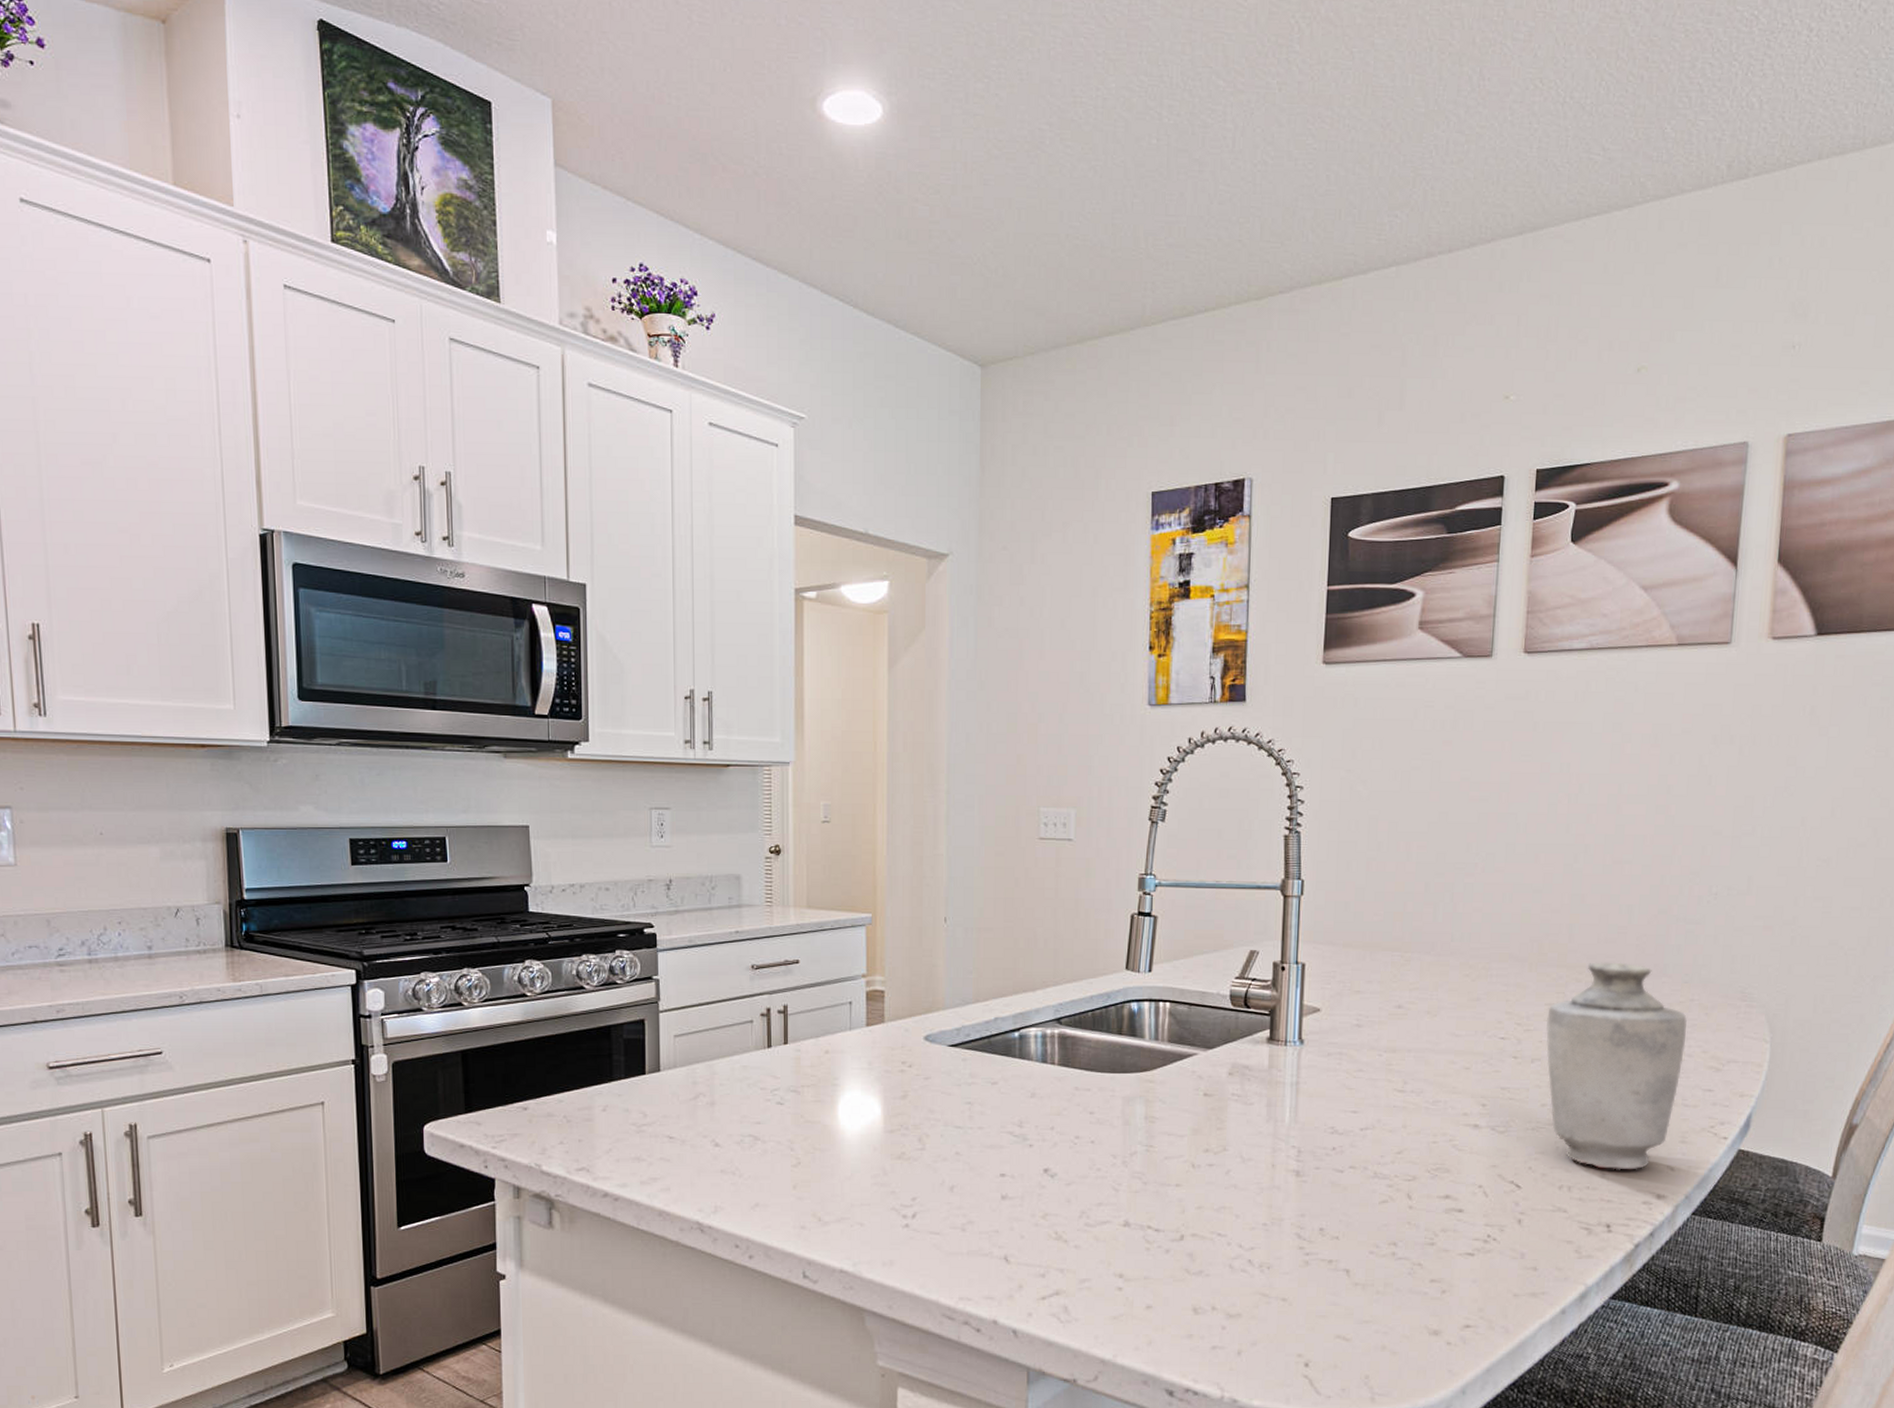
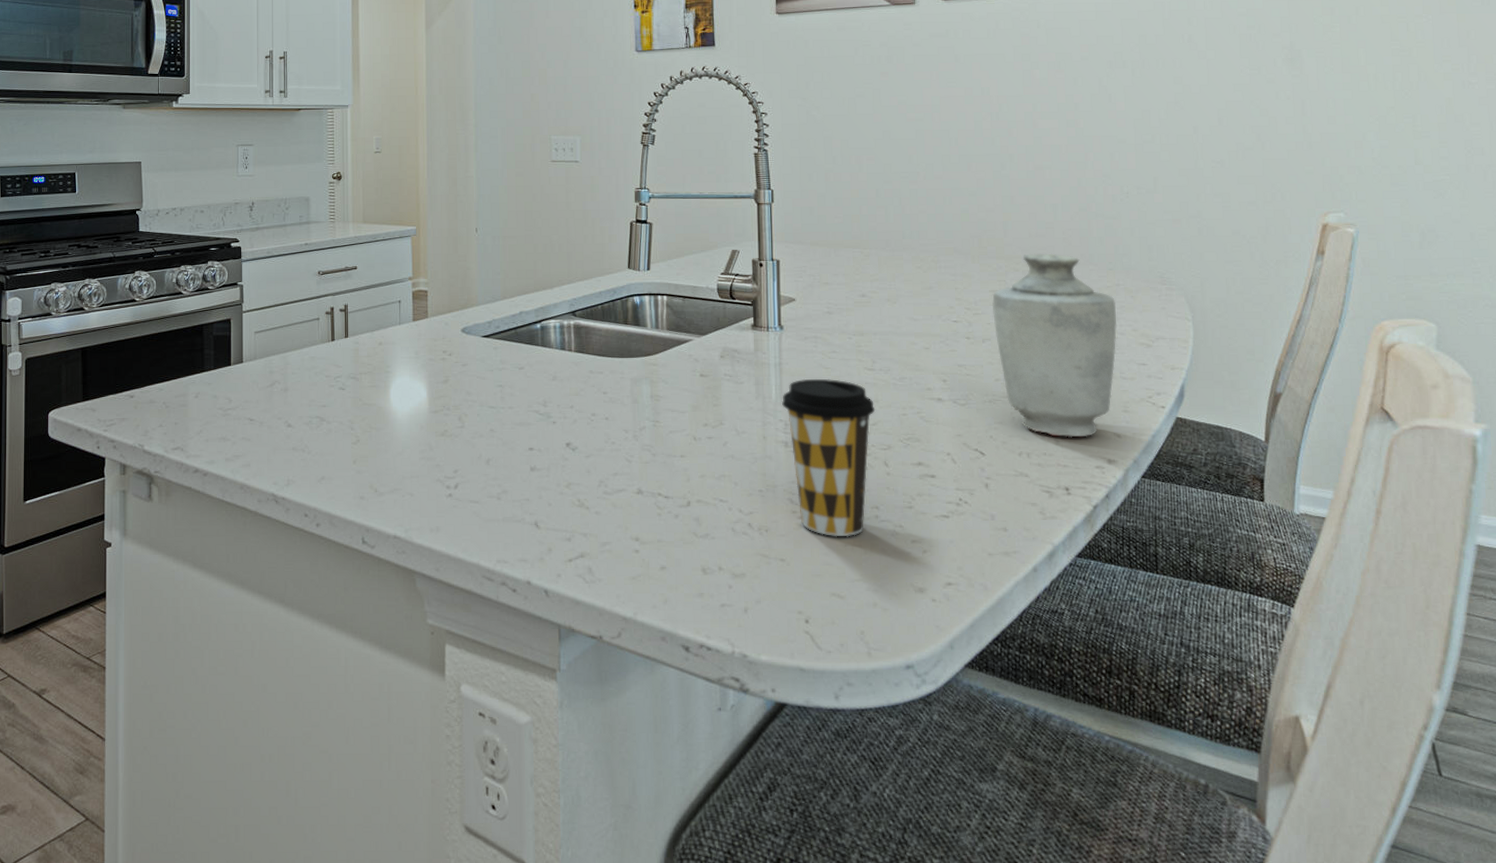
coffee cup: none [1296,1100,1402,1276] -> present [782,378,876,537]

